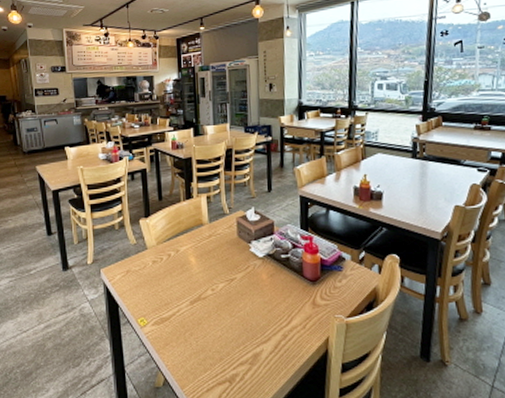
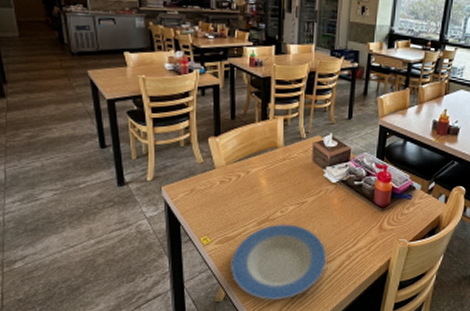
plate: none [166,302,262,385] -> present [229,224,327,300]

